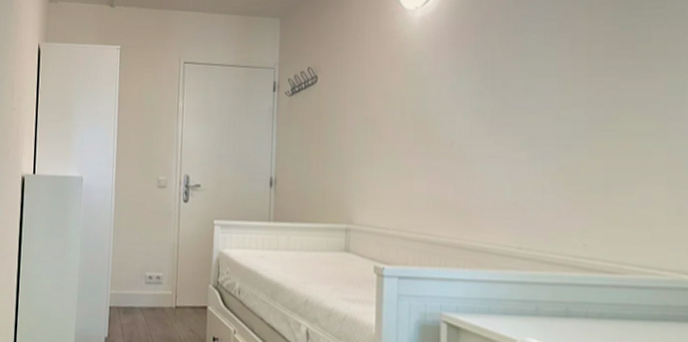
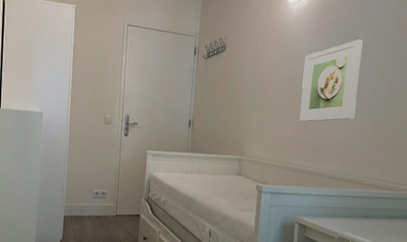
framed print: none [436,48,532,173] -> present [299,39,363,122]

